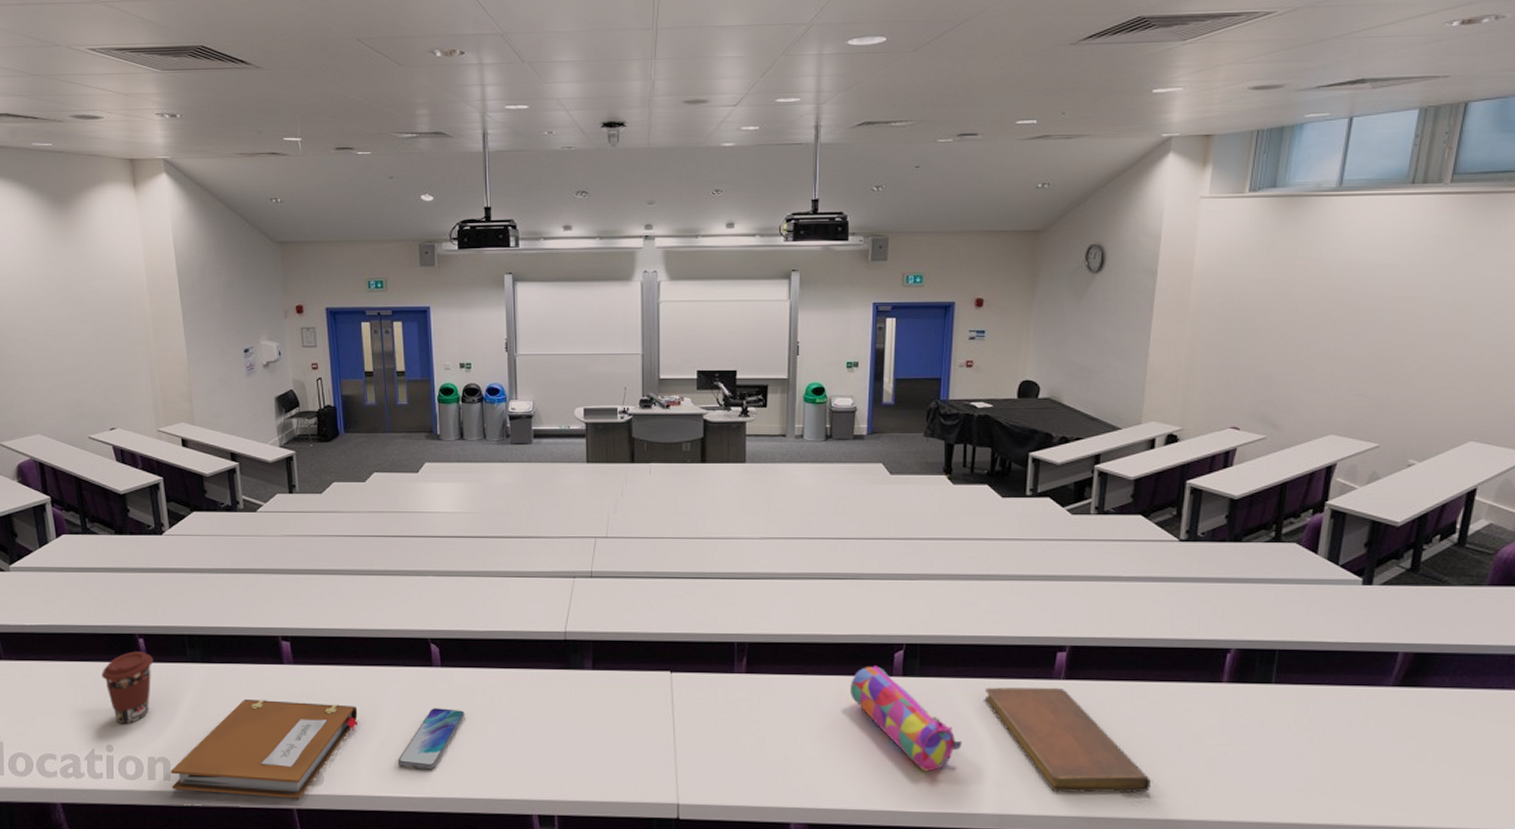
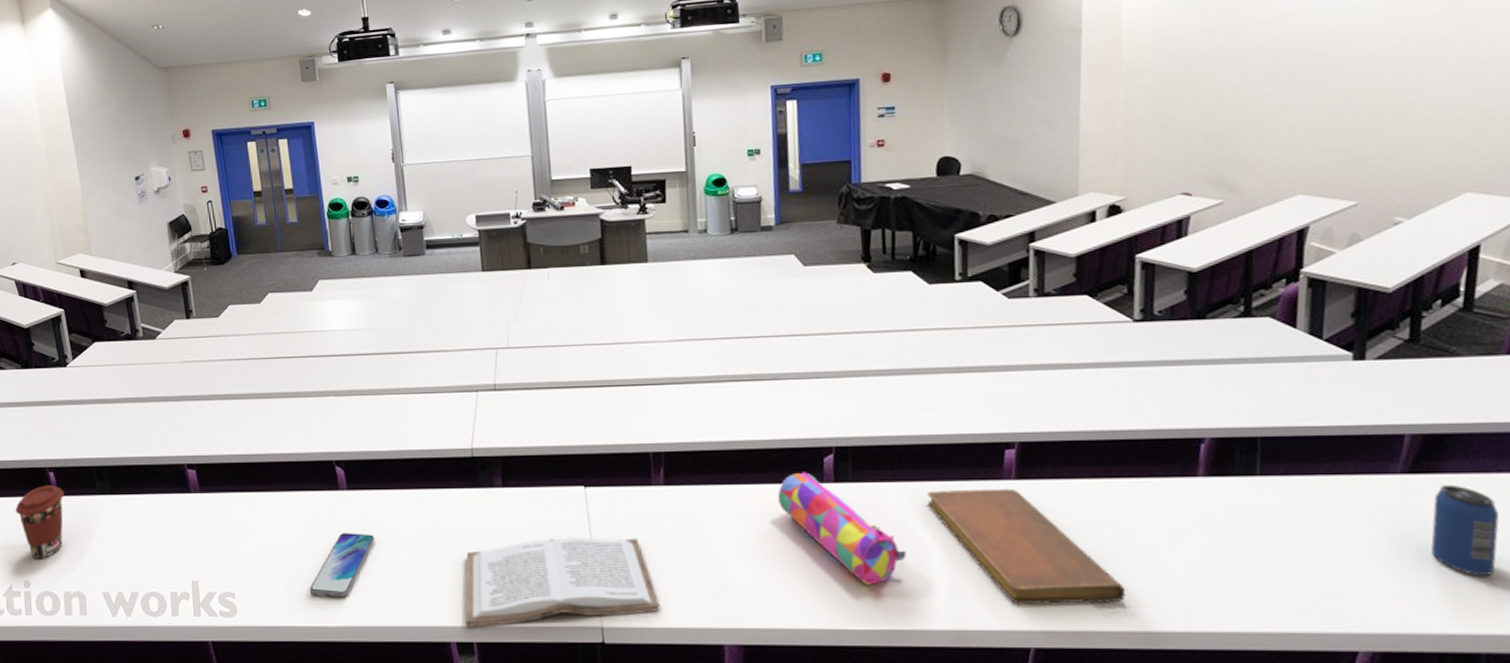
notebook: present [170,699,358,799] -> none [86,530,267,631]
book: none [548,719,734,801] -> present [465,537,660,627]
beverage can: none [1411,697,1468,777] -> present [1431,484,1499,576]

